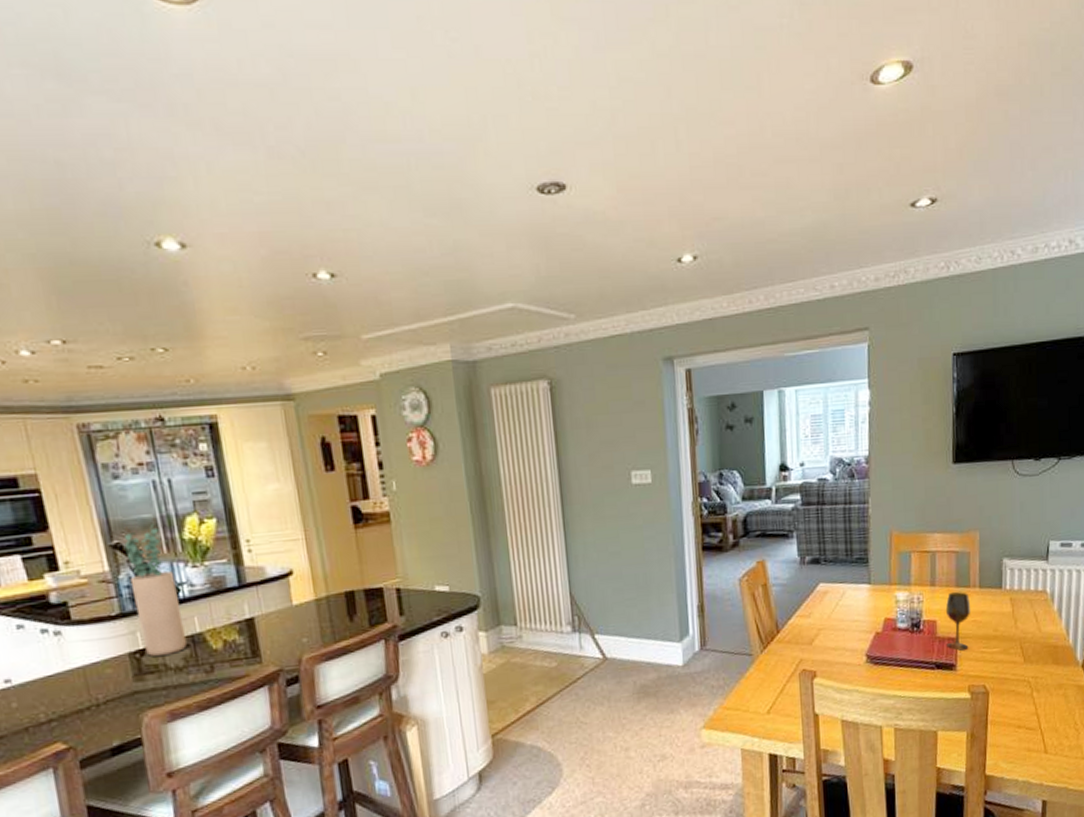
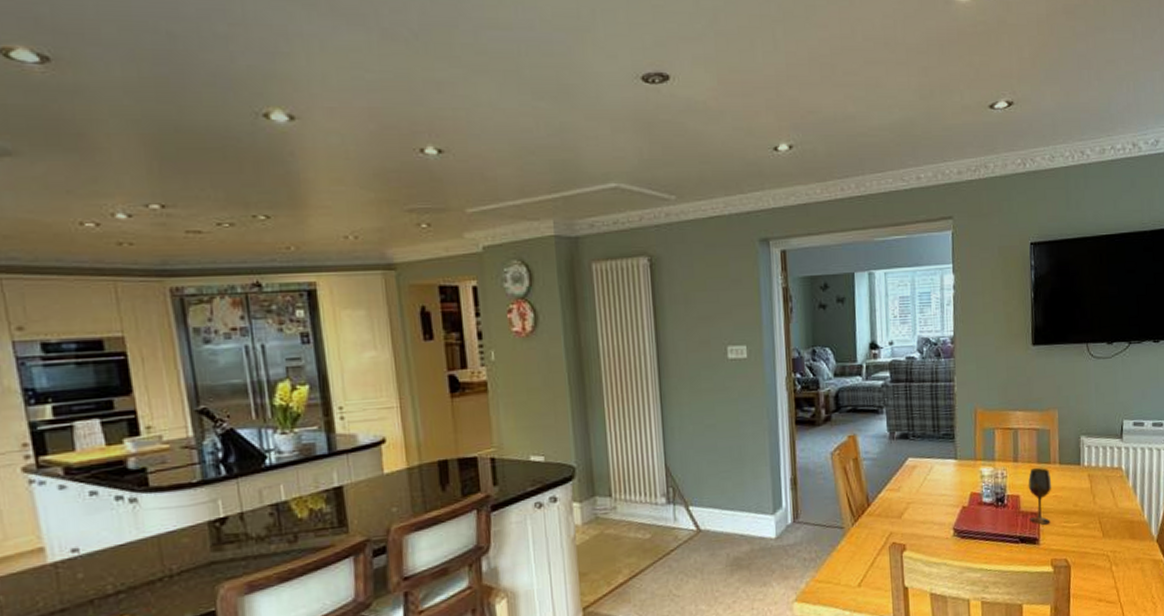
vase: present [124,517,188,657] -> none [211,383,272,526]

